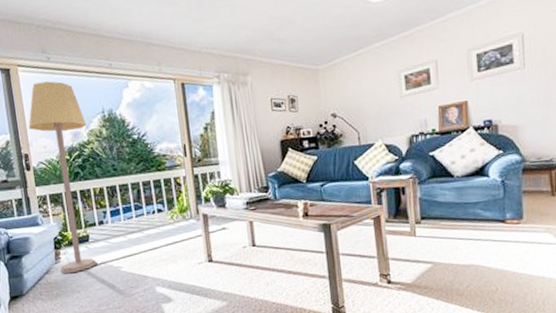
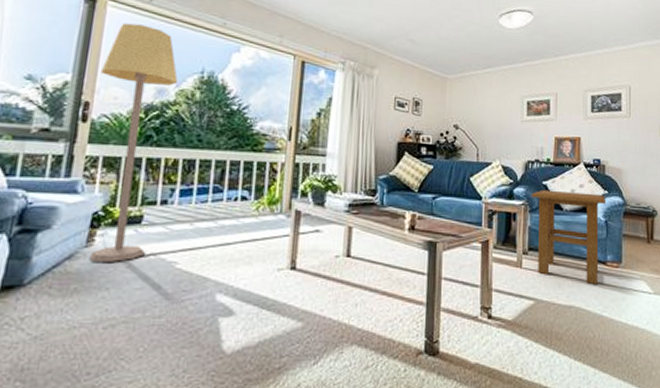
side table: none [419,155,502,243] -> present [532,189,607,285]

